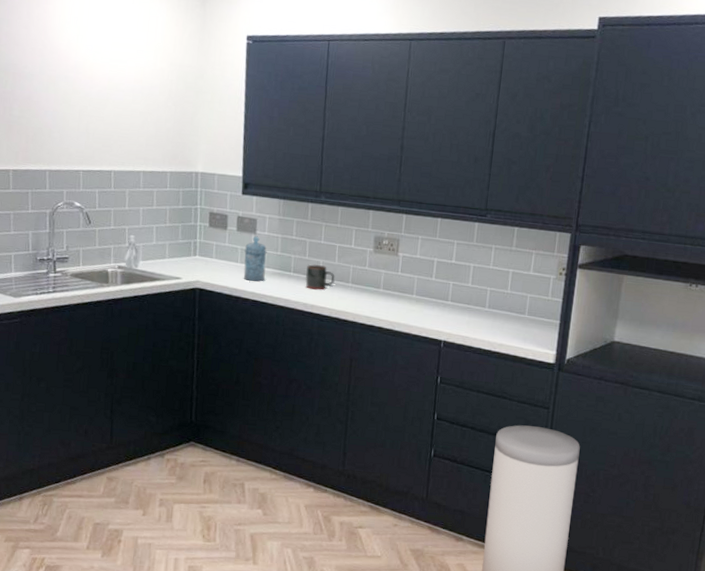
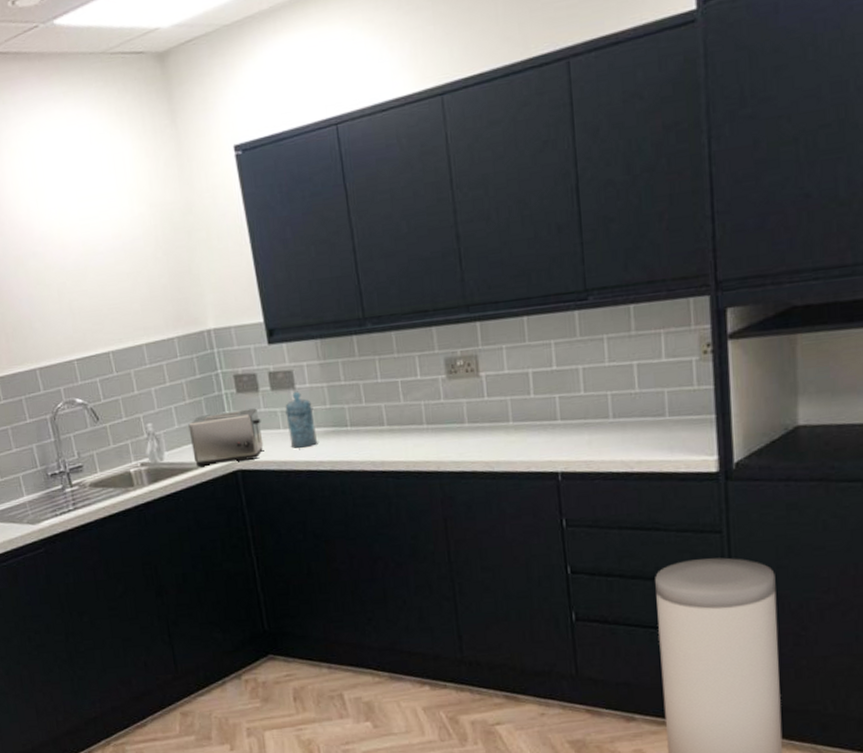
toaster: none [163,238,224,282] -> present [188,408,264,467]
mug: present [305,264,335,290] -> none [366,409,405,442]

